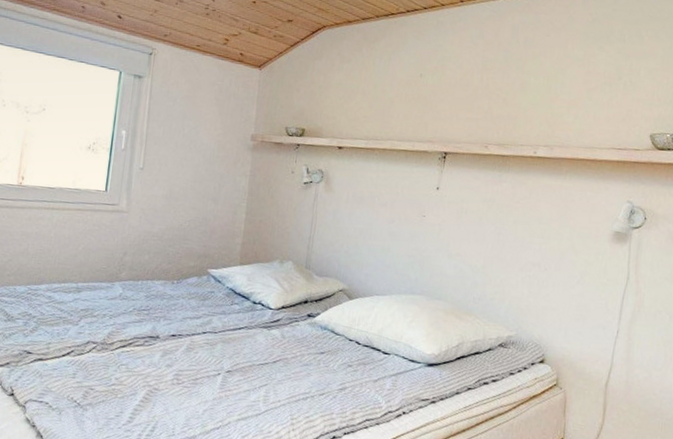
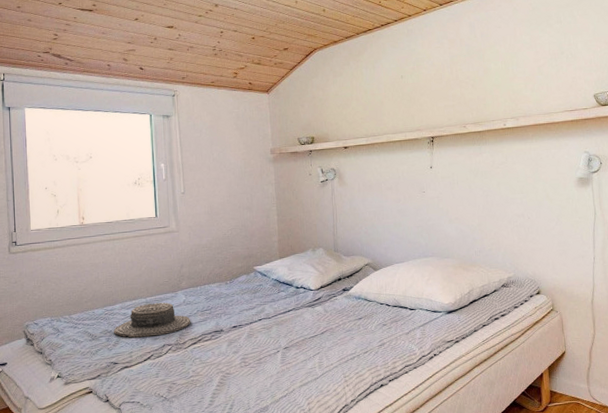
boater hat: none [33,290,125,330] -> present [113,302,191,338]

